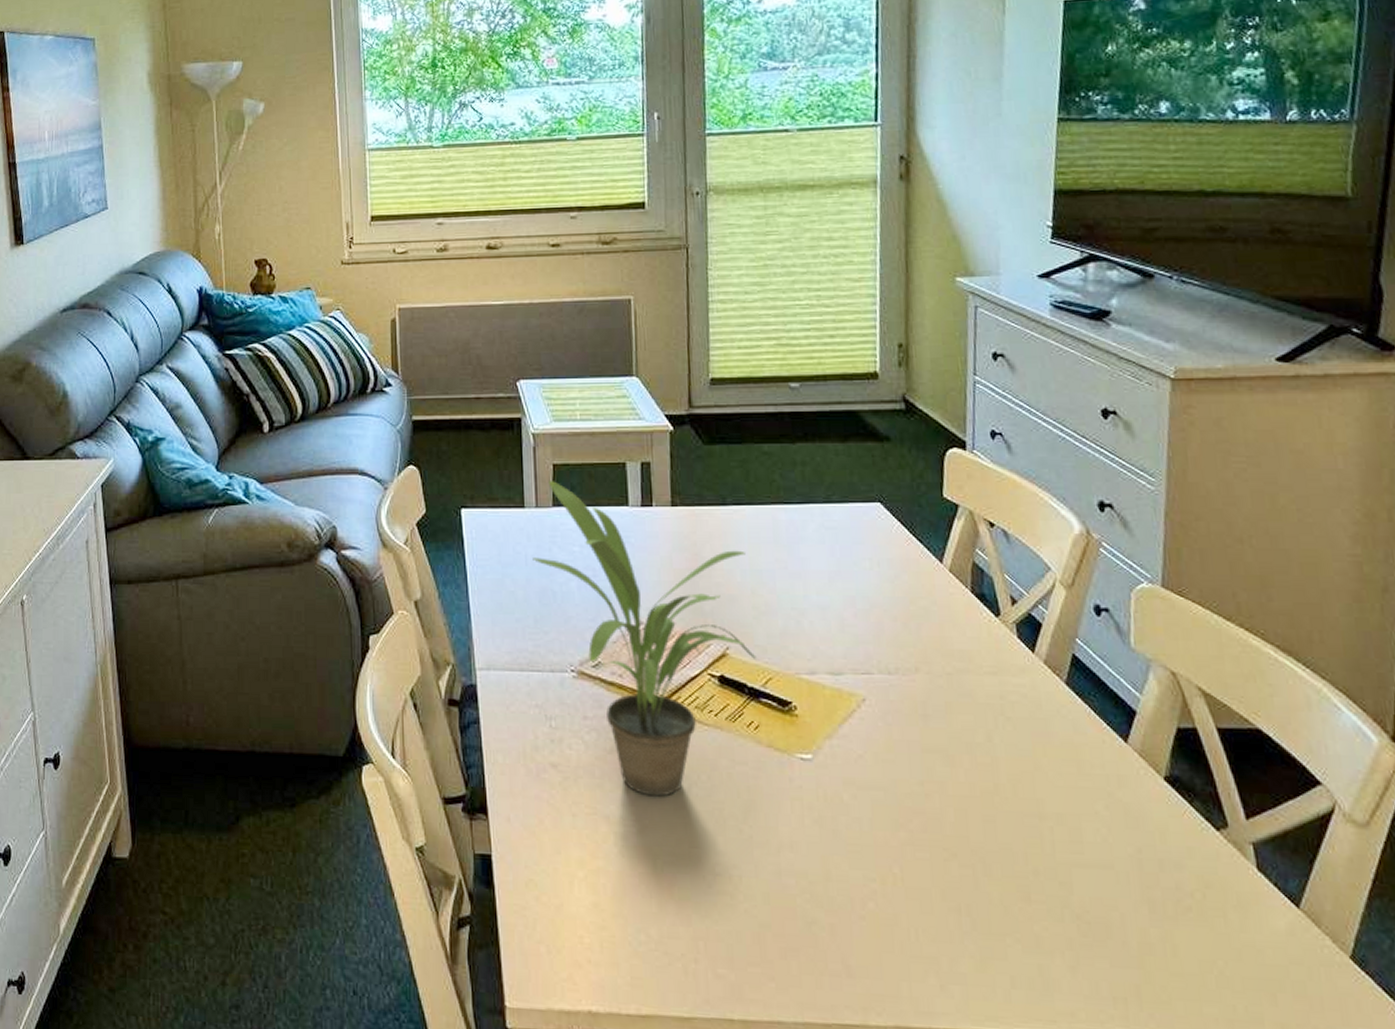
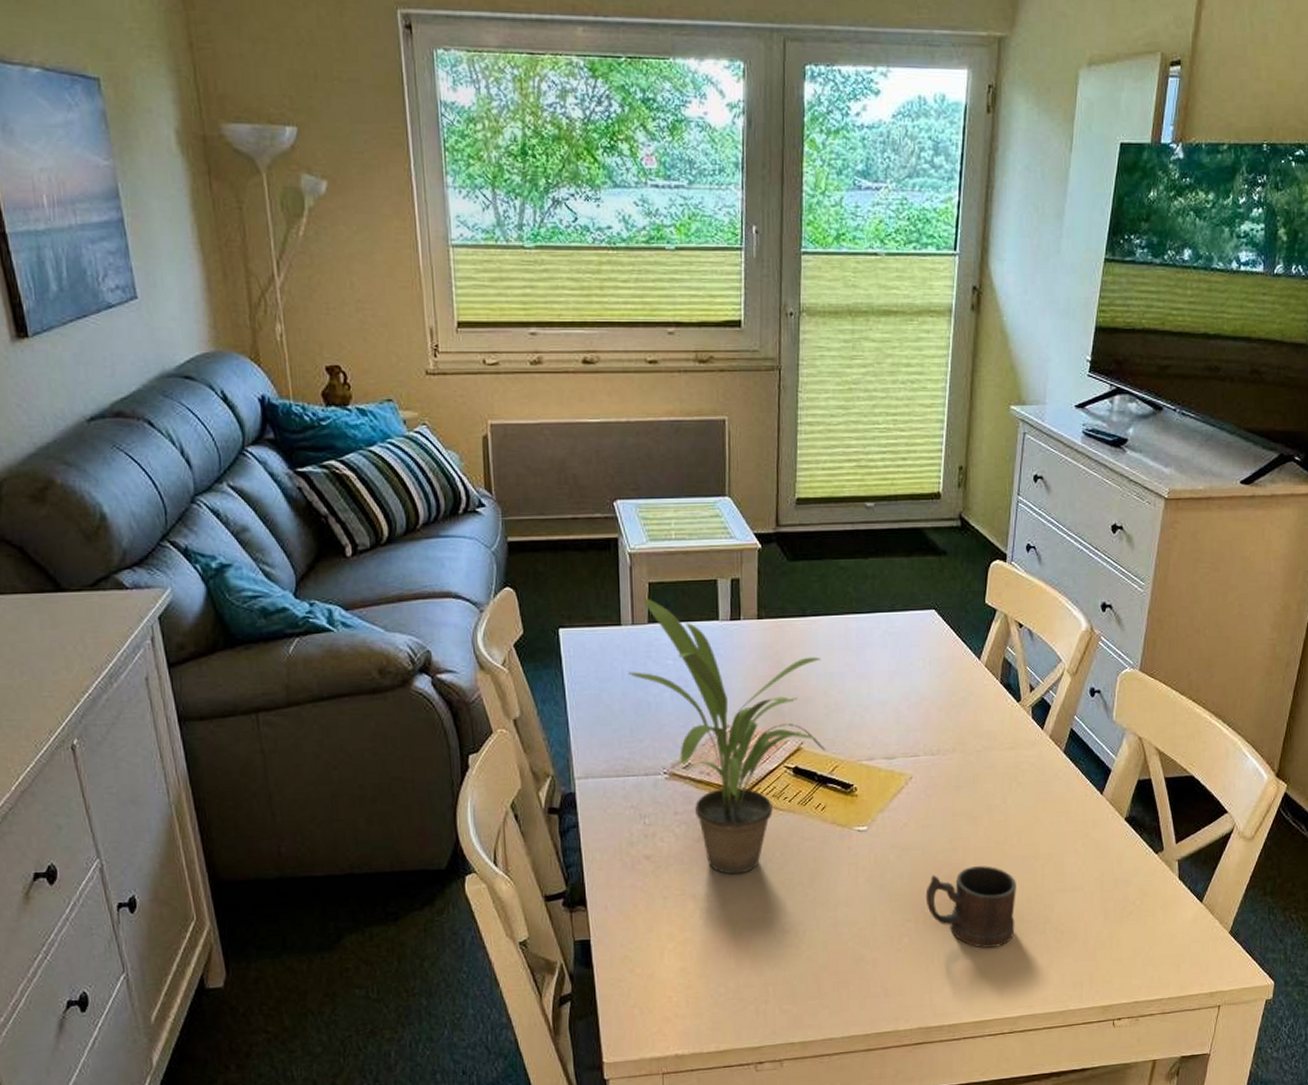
mug: none [893,819,1020,931] -> present [925,866,1016,948]

